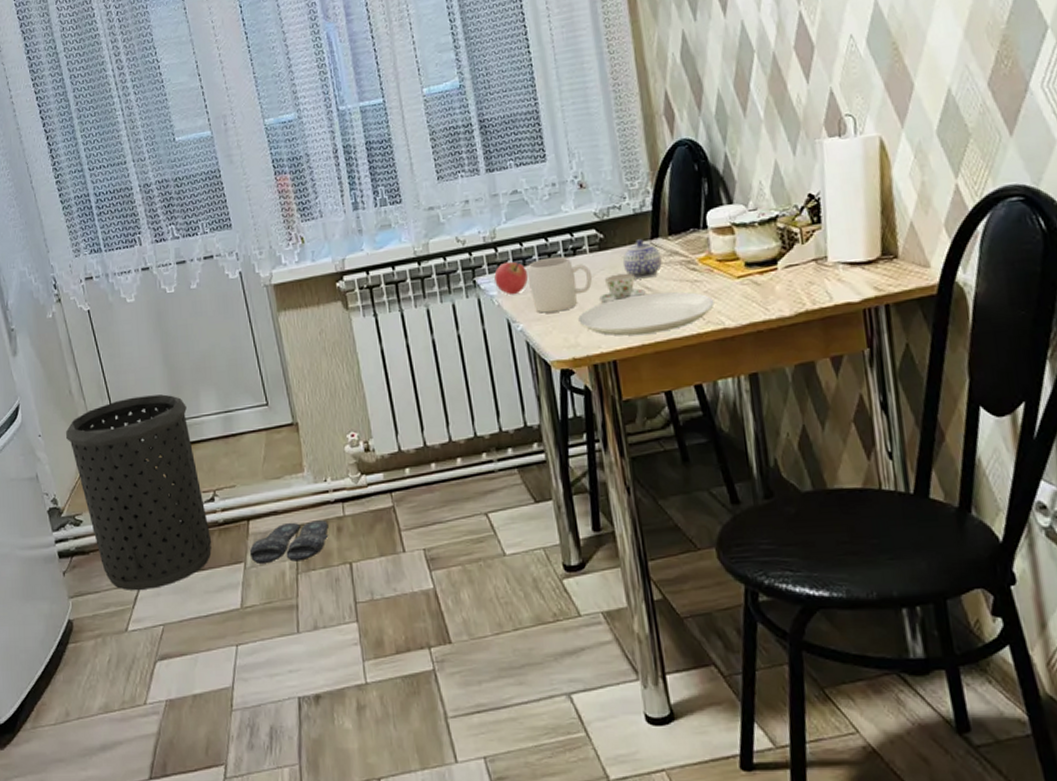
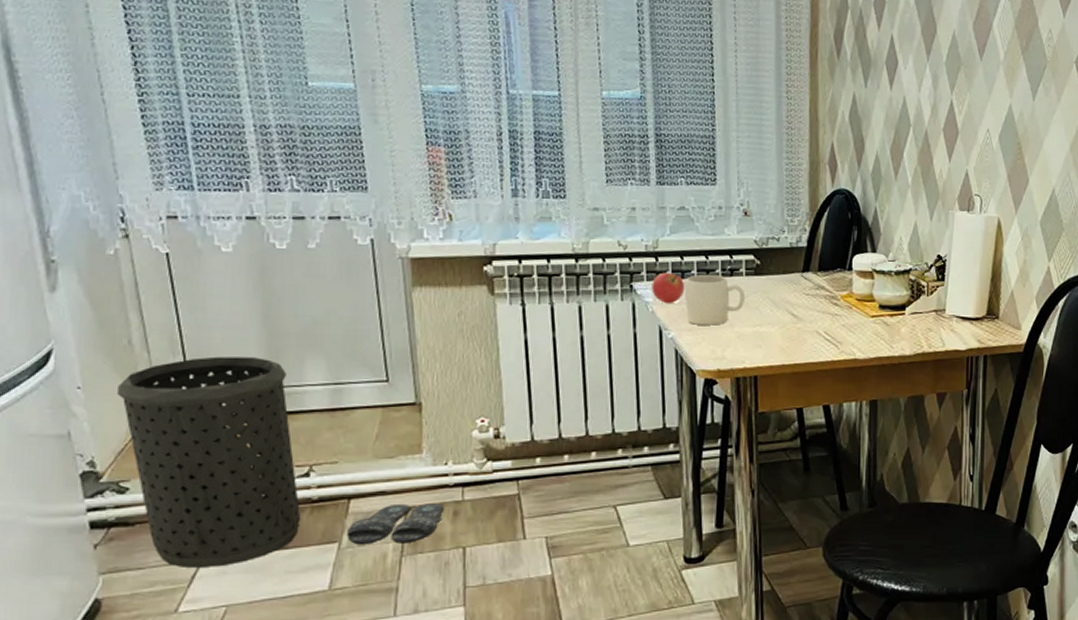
plate: present [577,291,715,336] -> none [726,319,849,356]
teacup: present [599,273,646,304] -> none [749,298,792,324]
teapot: present [622,239,662,279] -> none [774,271,809,306]

